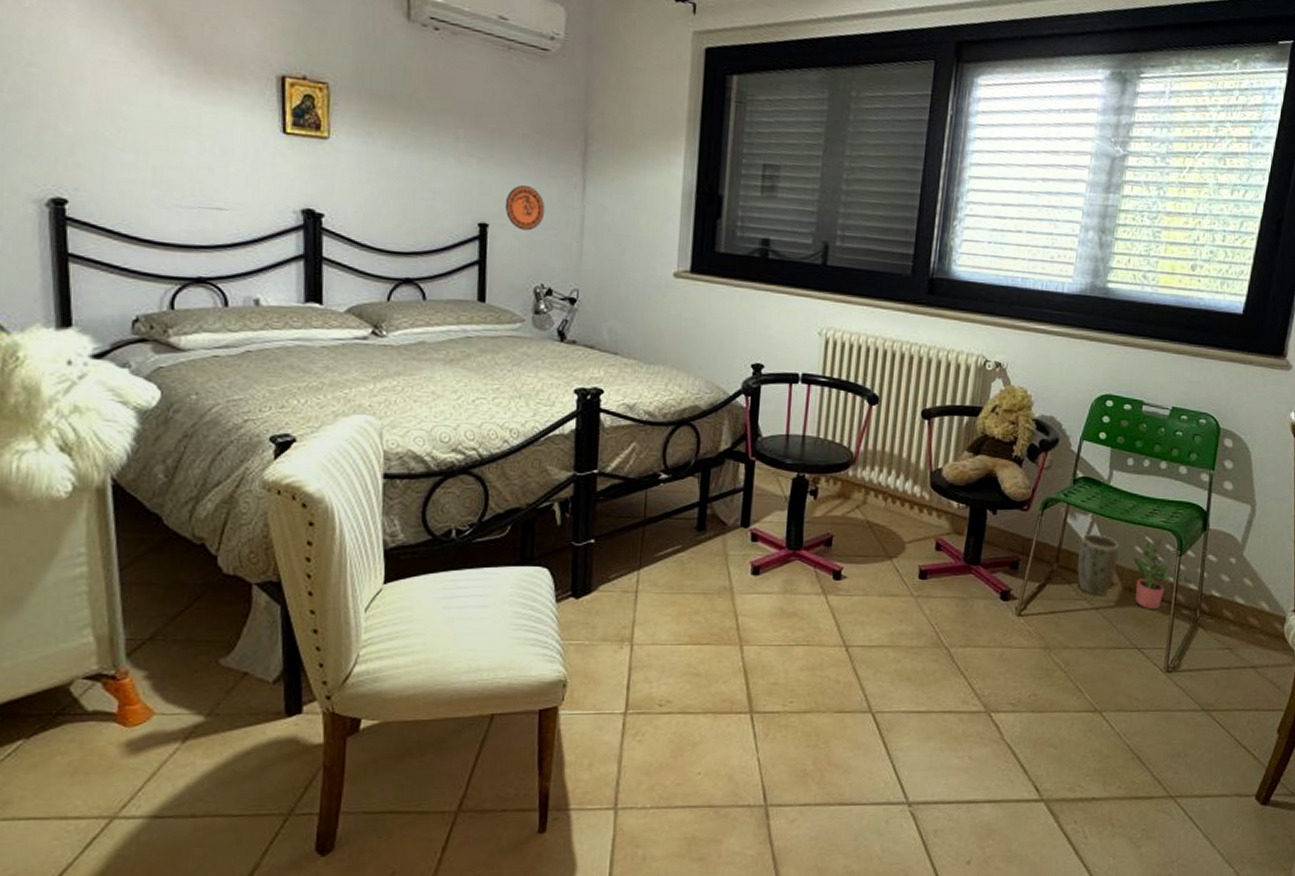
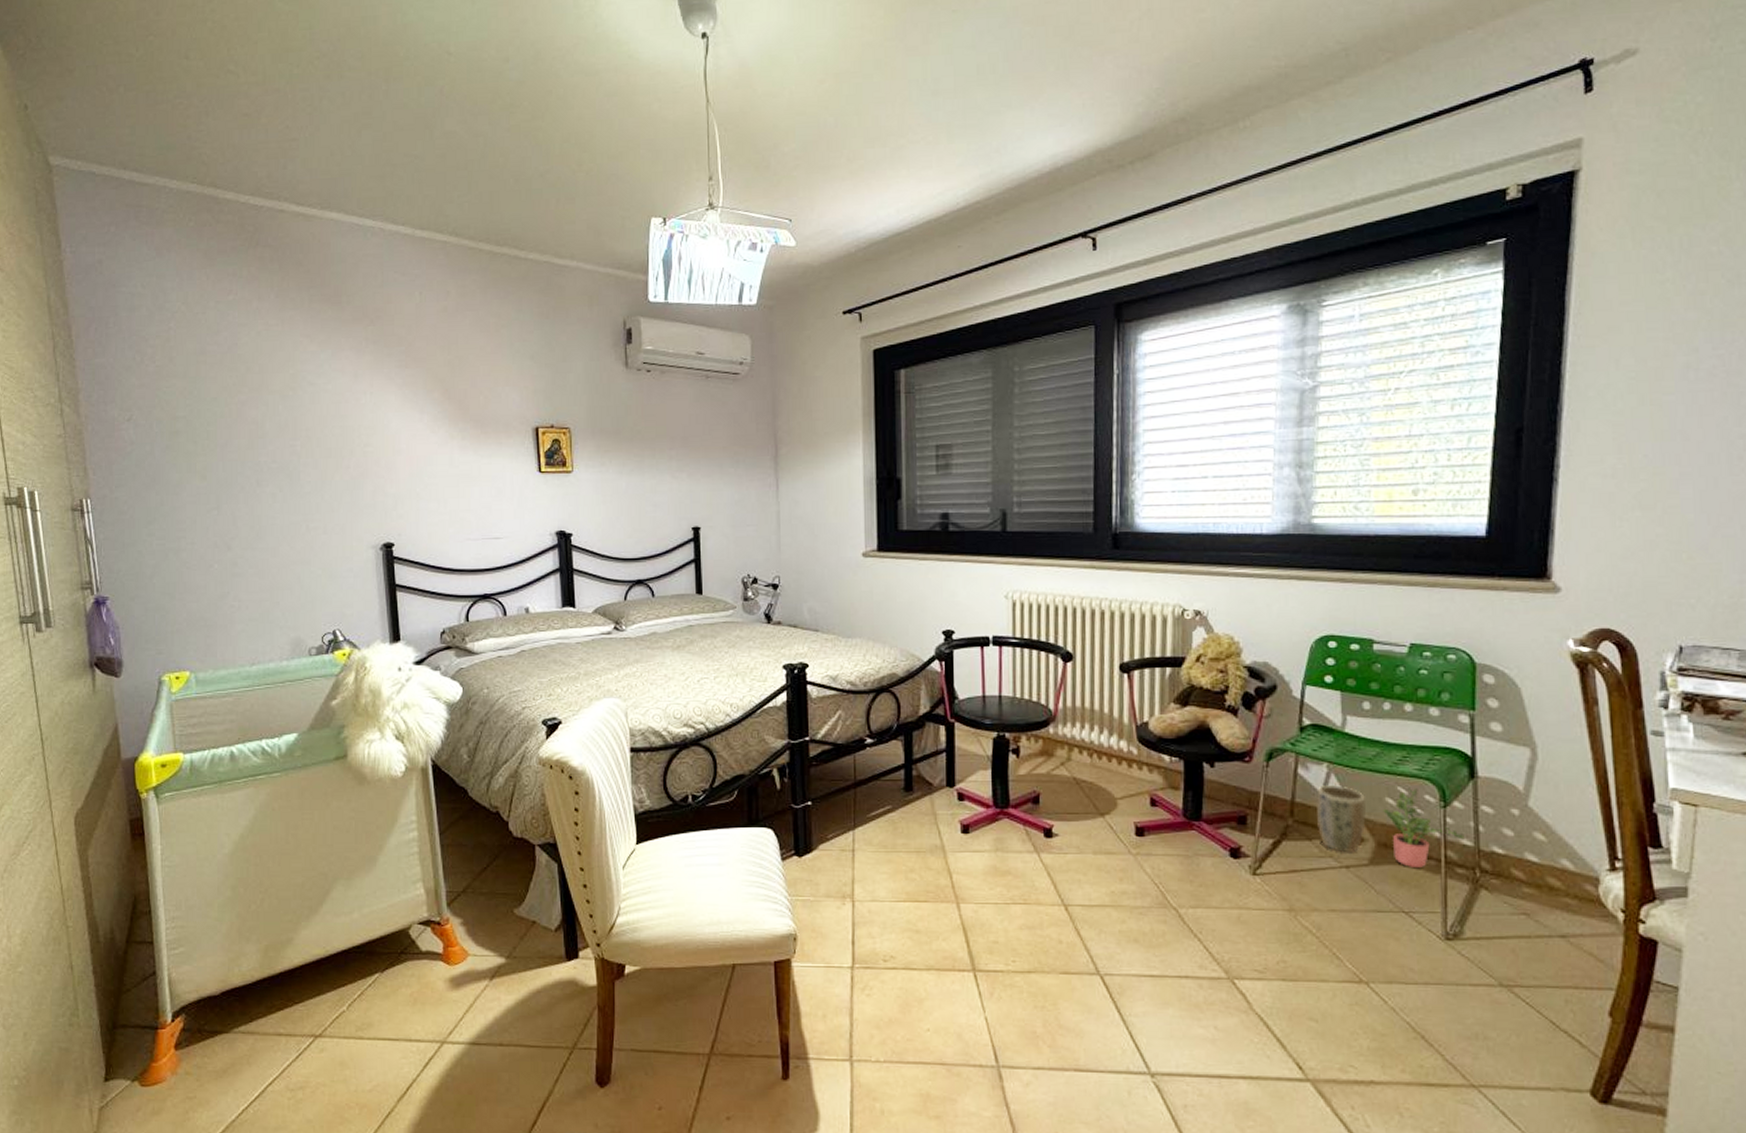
decorative plate: present [504,184,545,231] -> none [712,490,746,529]

